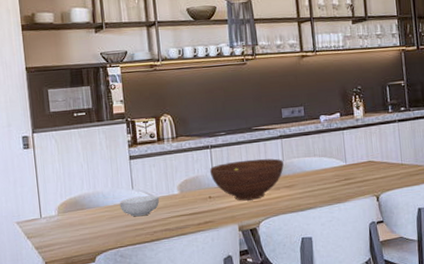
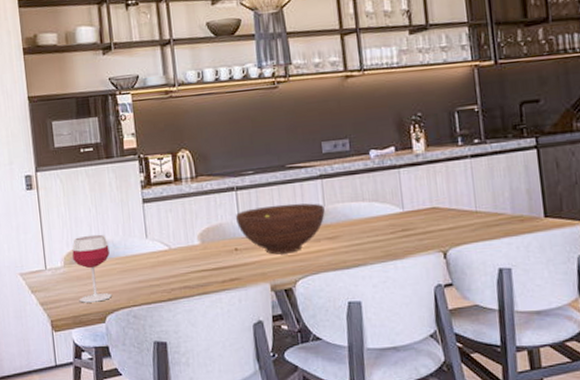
wineglass: none [65,186,102,246] -> present [72,234,113,303]
cereal bowl: present [119,195,160,217] -> none [131,245,178,271]

